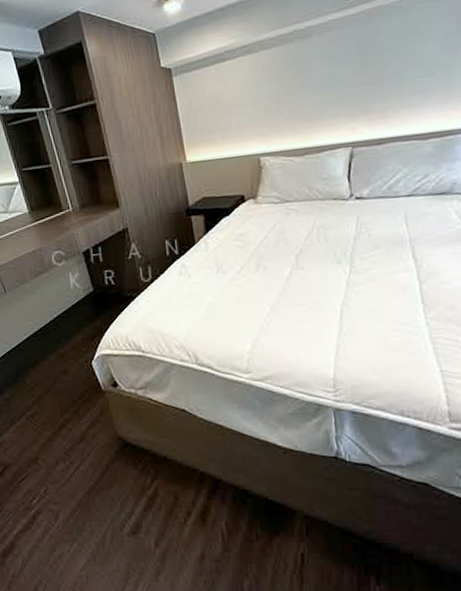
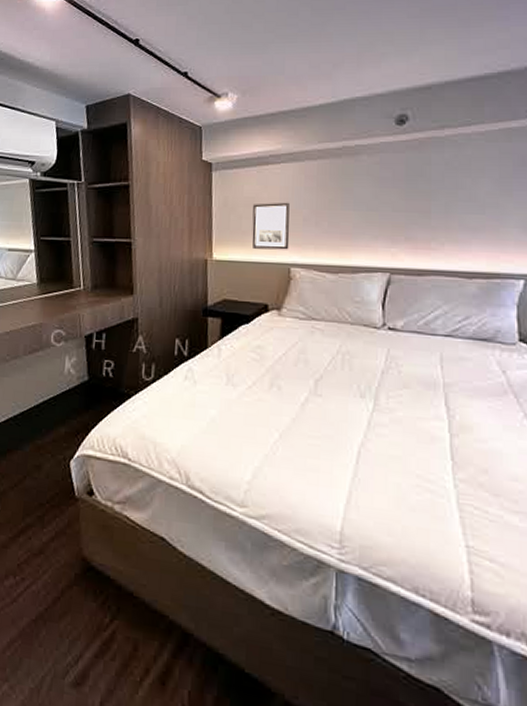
wall art: none [217,95,256,145] -> present [252,202,290,250]

